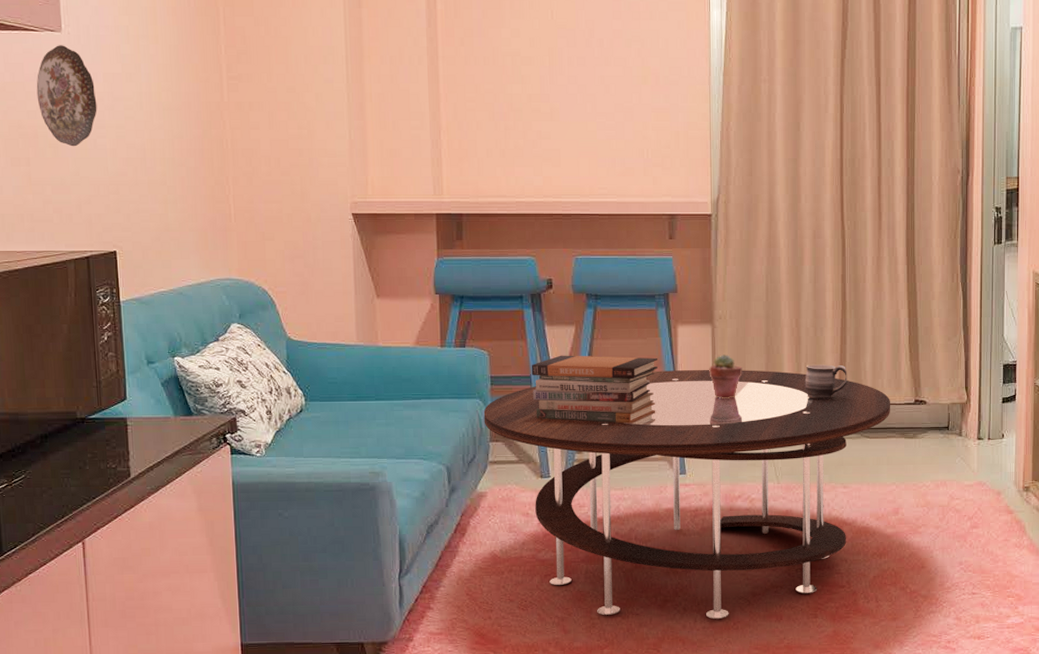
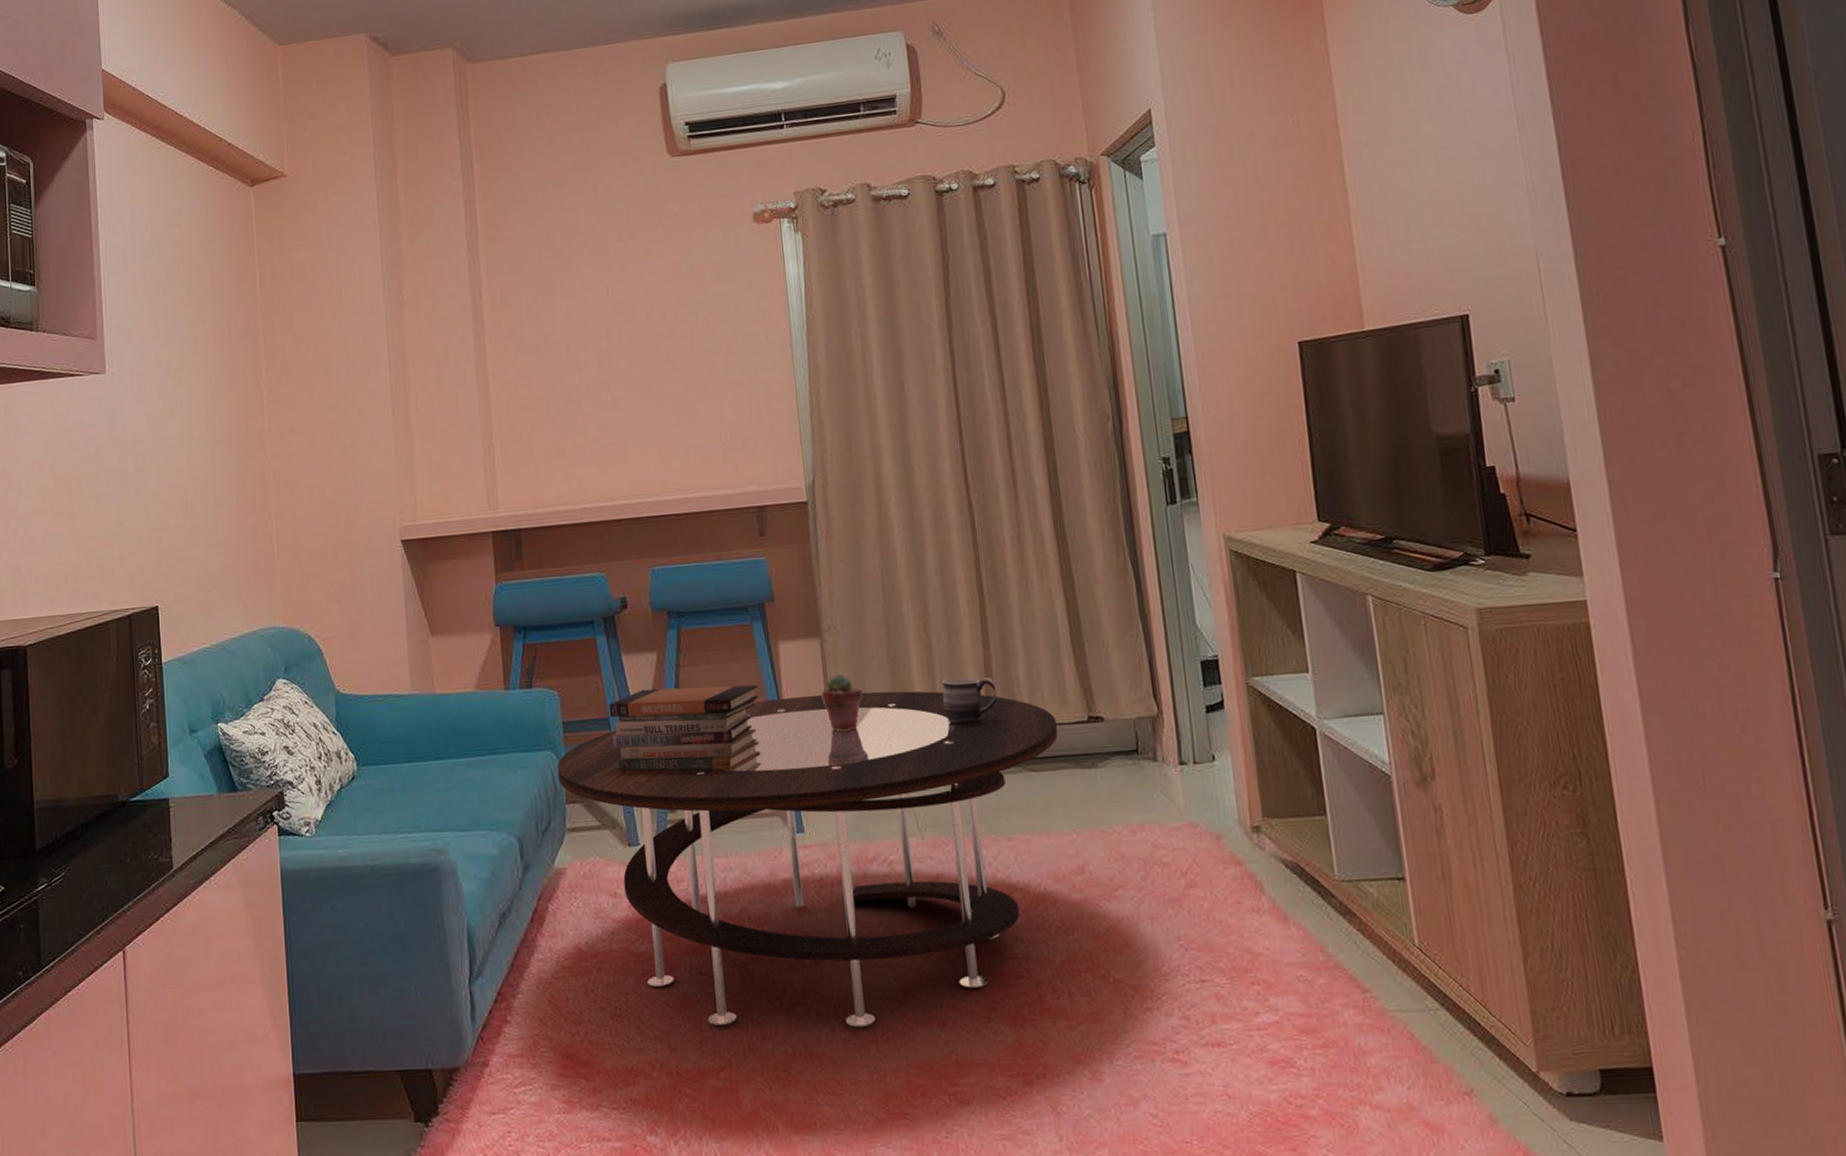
decorative plate: present [36,45,97,147] -> none [81,387,140,495]

